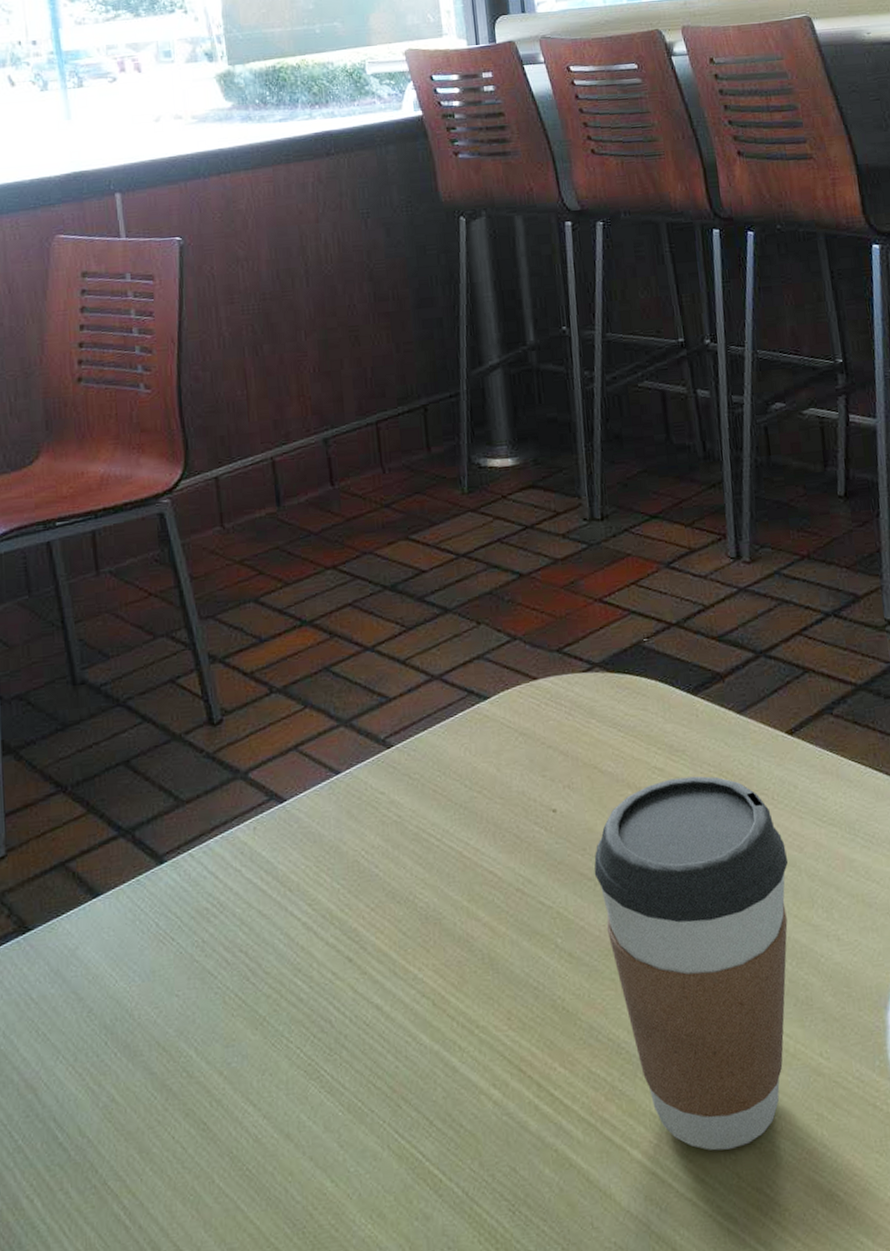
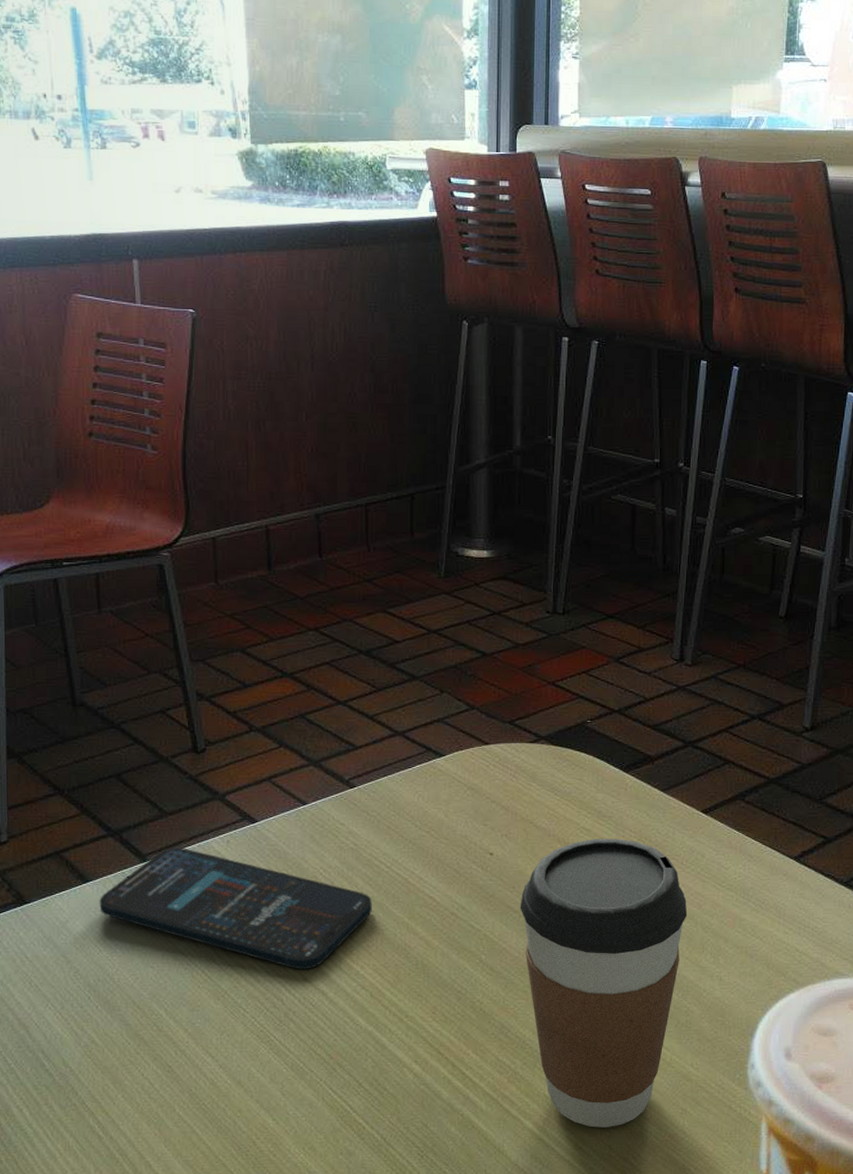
smartphone: none [112,841,425,981] -> present [99,846,372,970]

